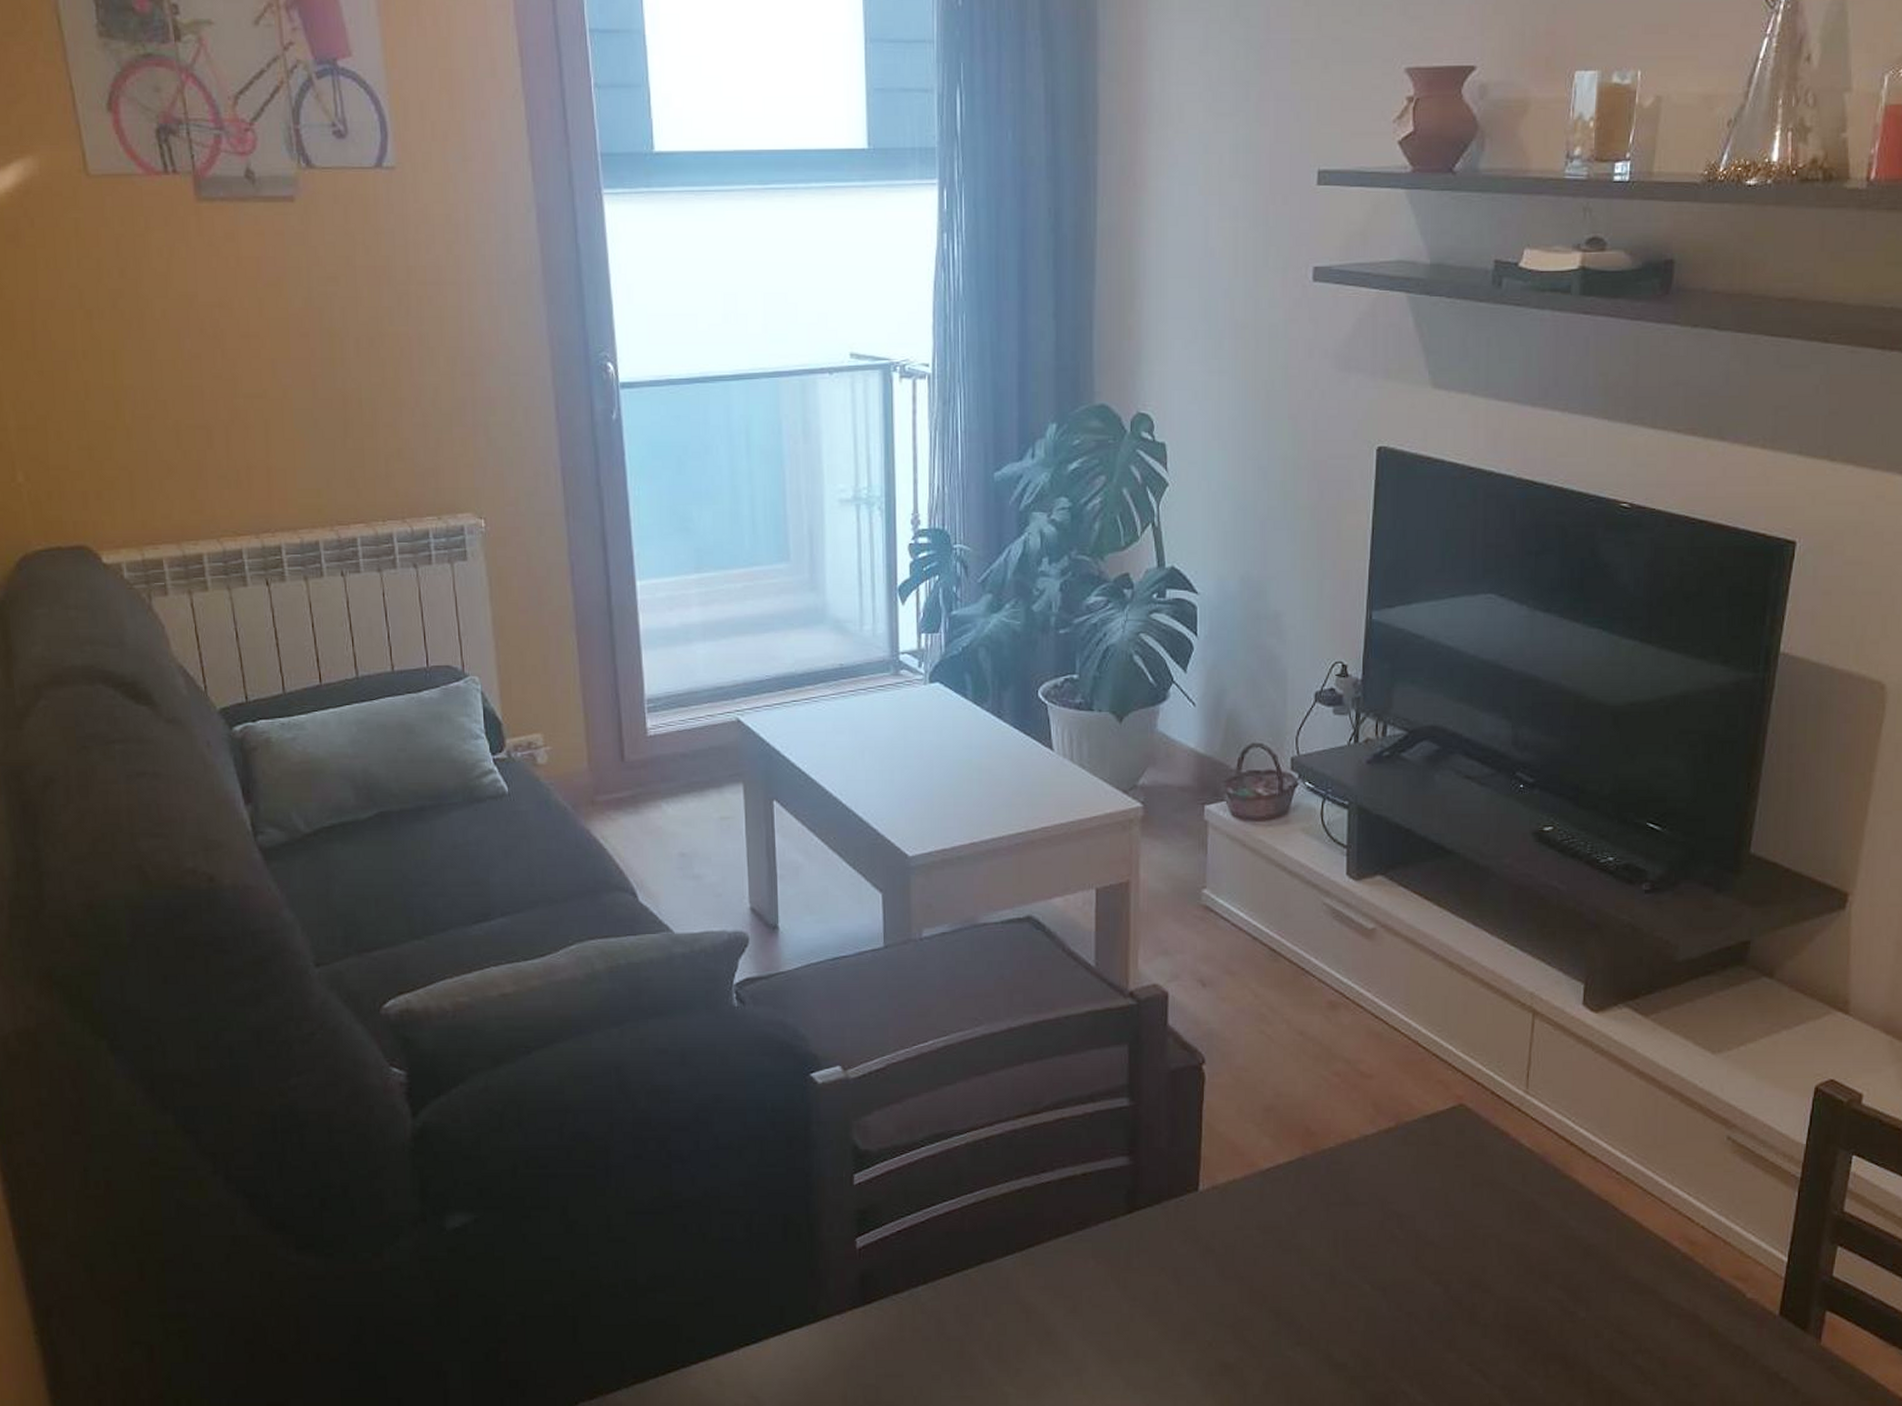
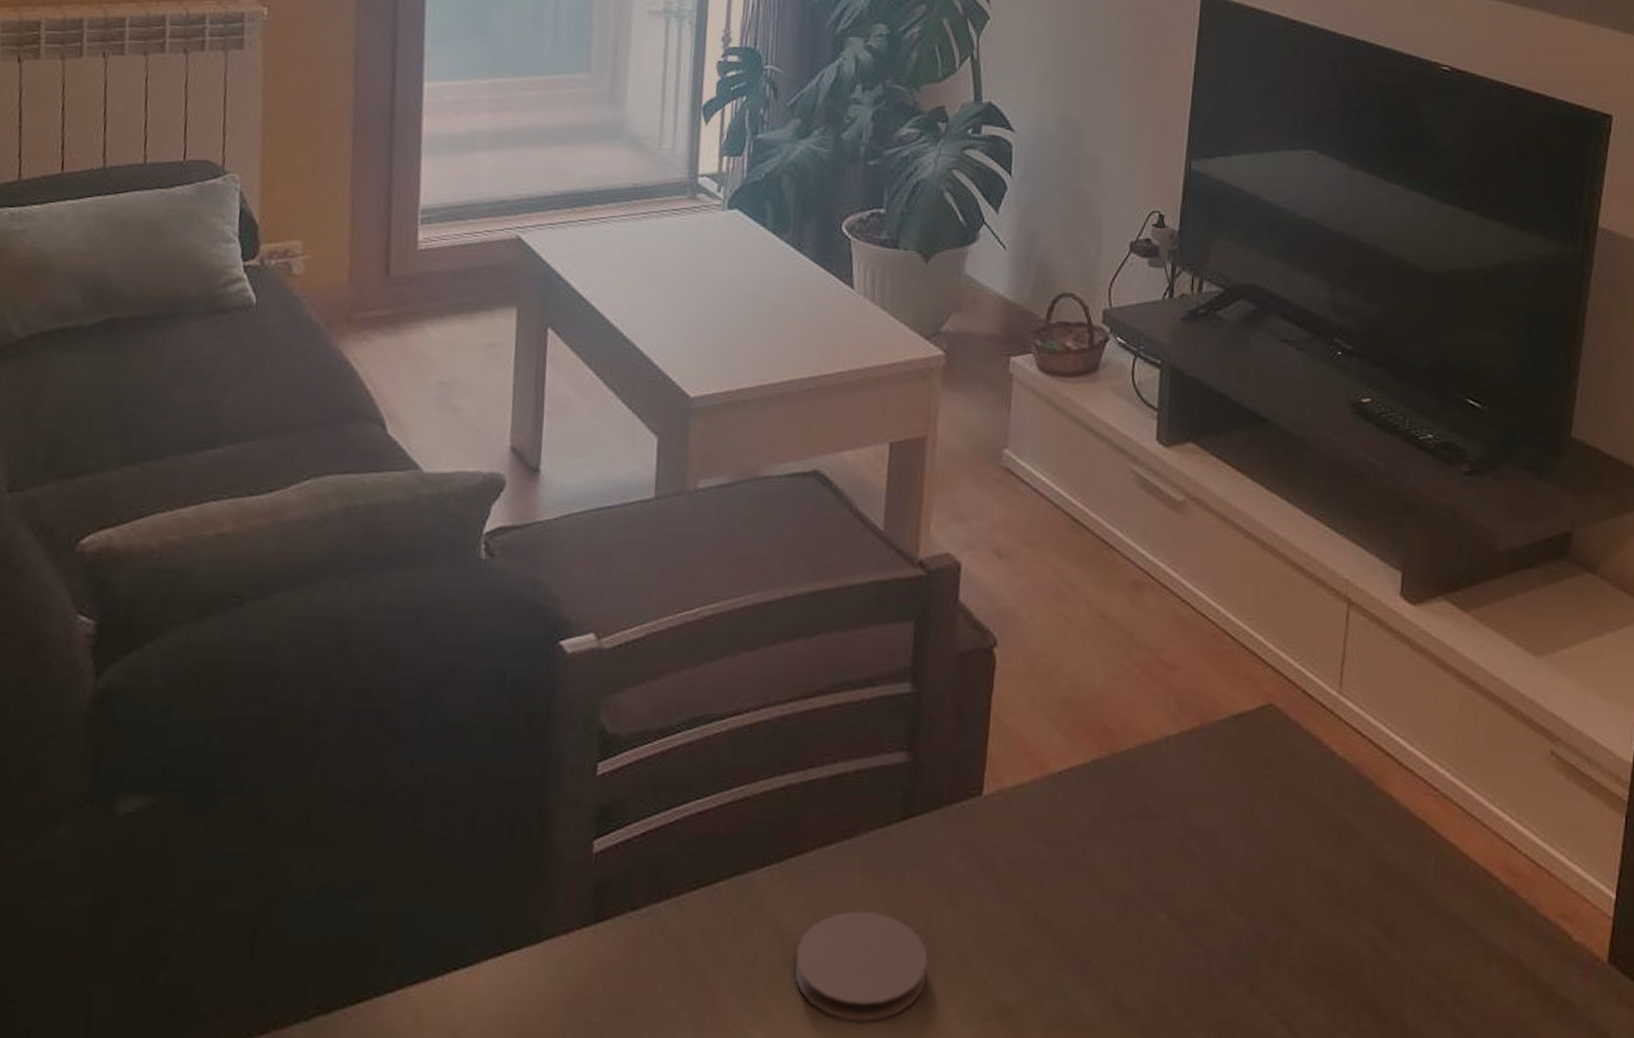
coaster: none [1040,1289,1157,1378] -> present [795,911,928,1021]

